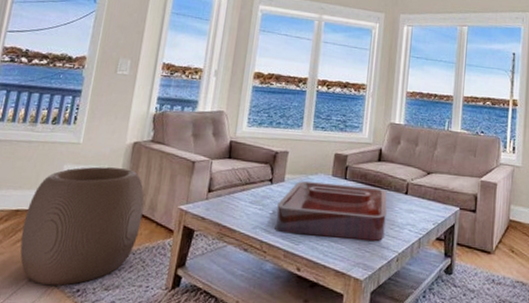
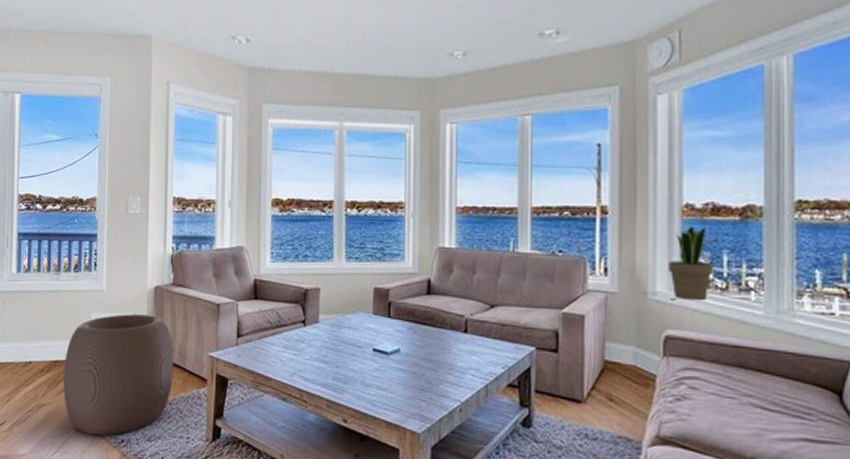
decorative tray: present [274,181,387,242] -> none [313,321,443,390]

